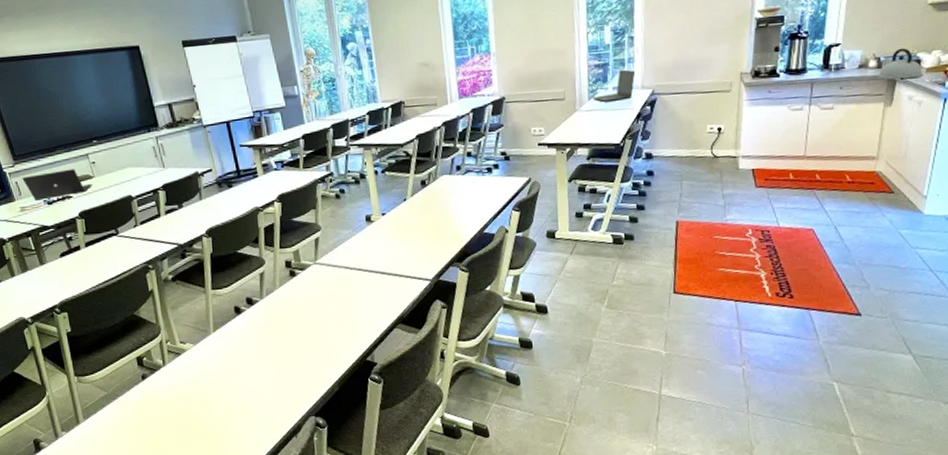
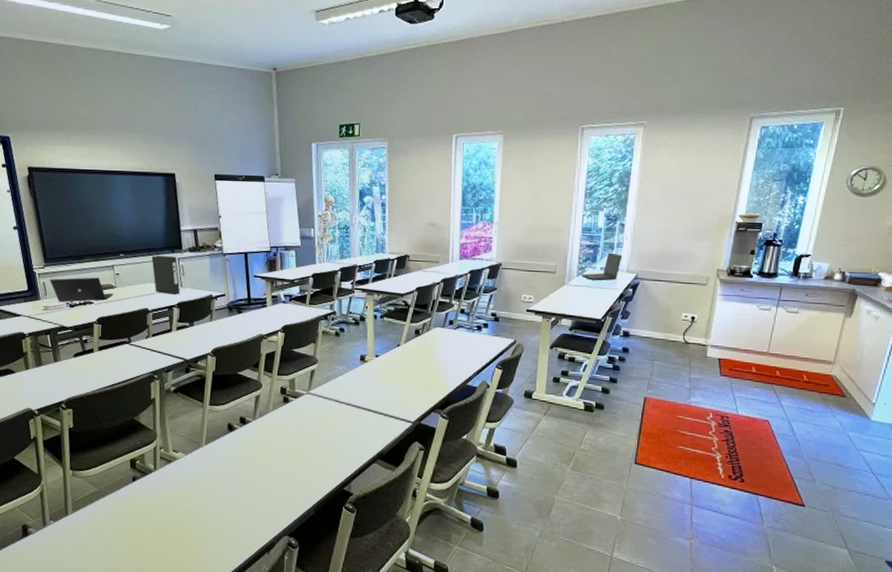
binder: none [127,136,163,177] -> present [151,255,180,295]
kettle: present [878,48,923,80] -> none [841,266,882,295]

